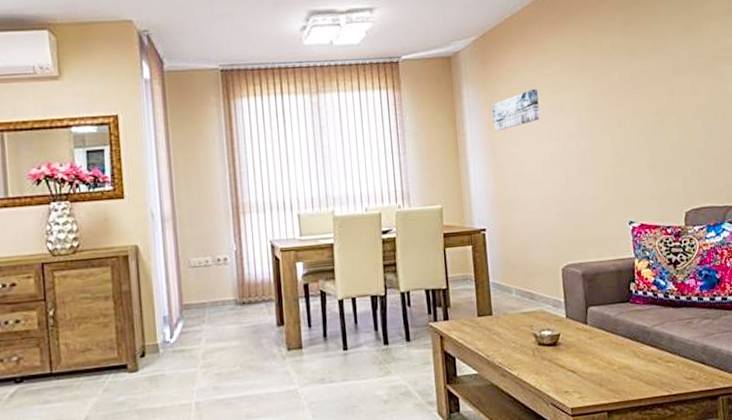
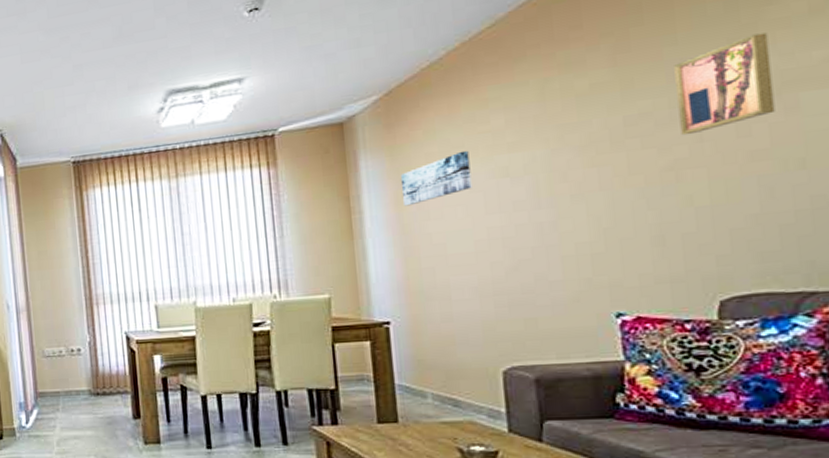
wall art: none [658,22,710,90] -> present [674,32,775,136]

